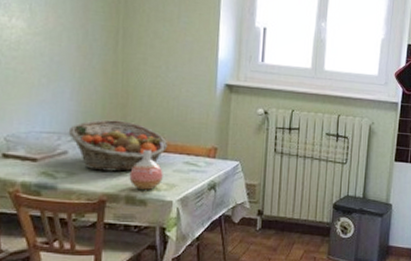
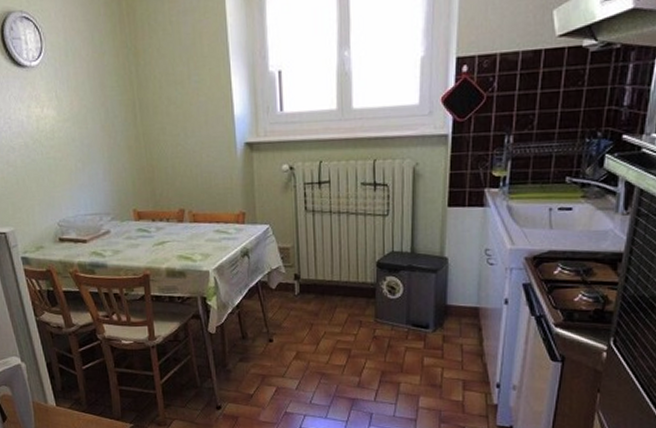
fruit basket: present [68,119,168,172] -> none [107,195,198,247]
vase: present [129,150,163,190] -> none [166,222,197,262]

